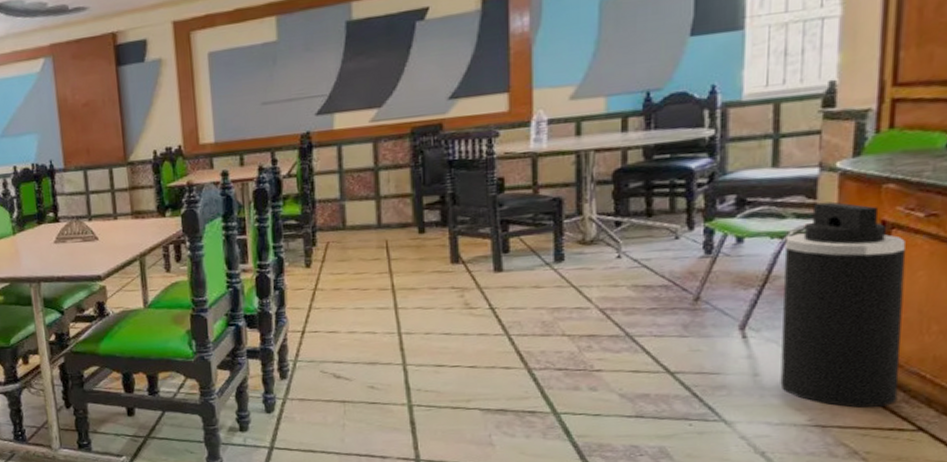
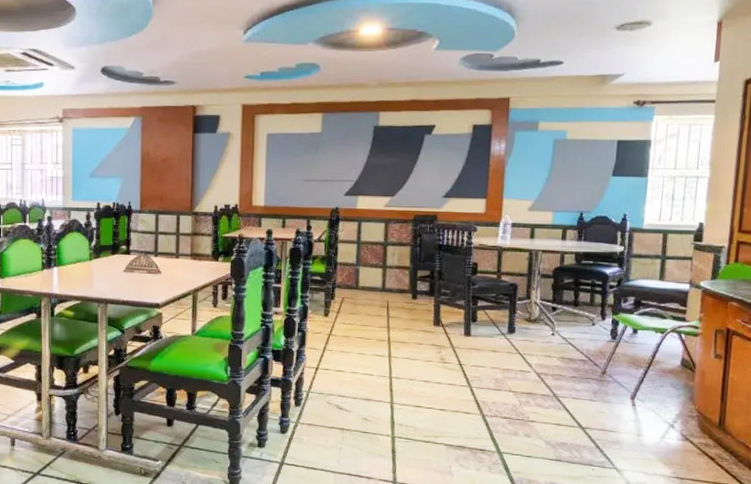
trash can: present [780,201,907,408] -> none [655,310,741,467]

